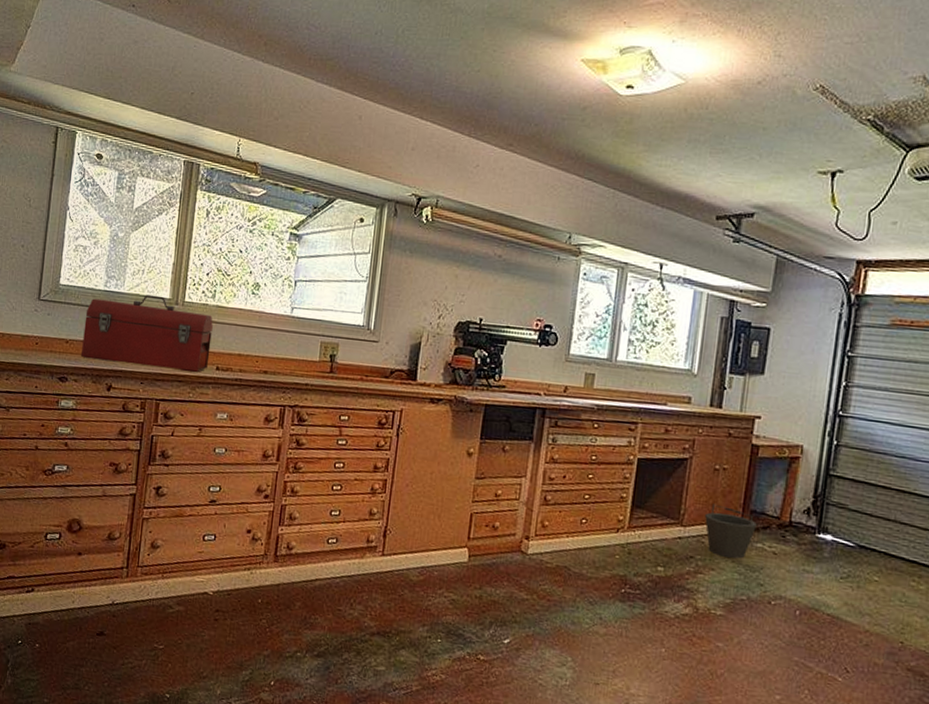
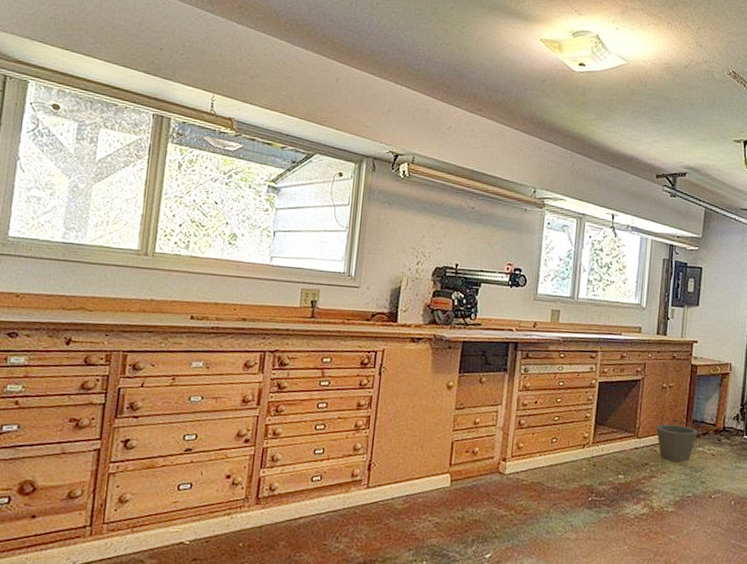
toolbox: present [80,294,213,372] -> none [34,246,187,322]

